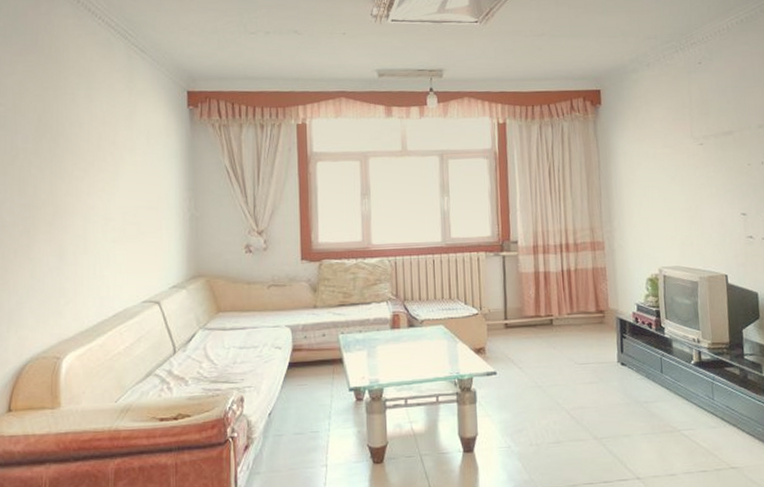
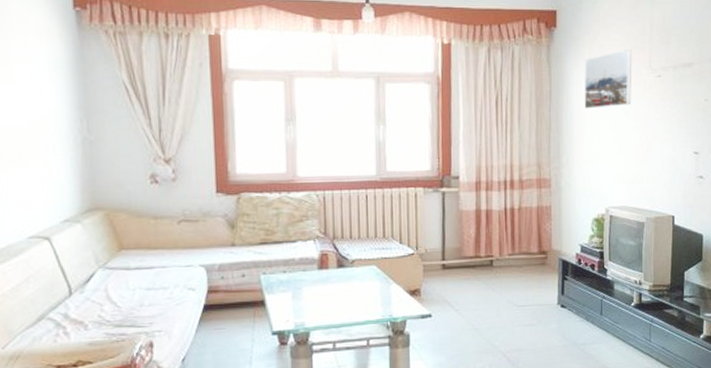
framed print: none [629,121,677,176] -> present [584,49,632,109]

